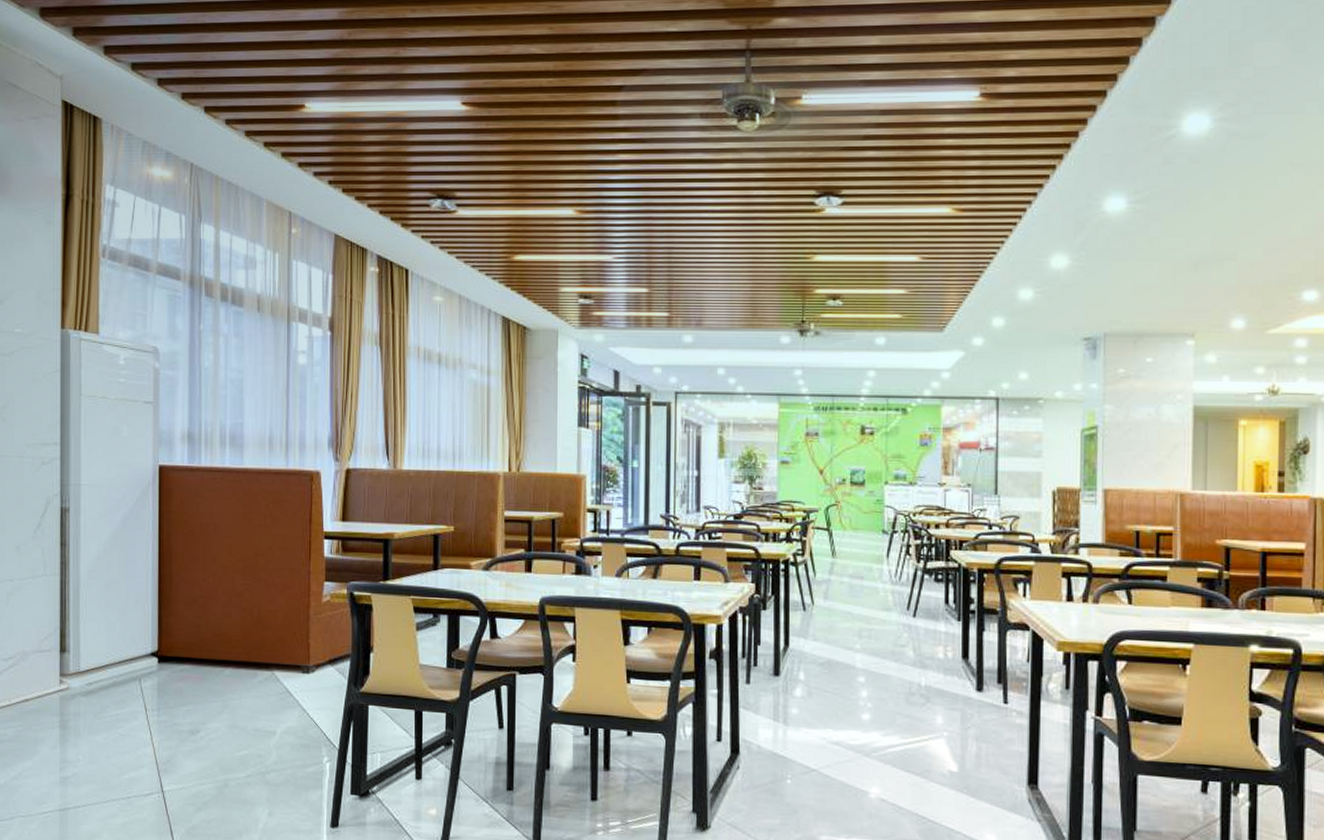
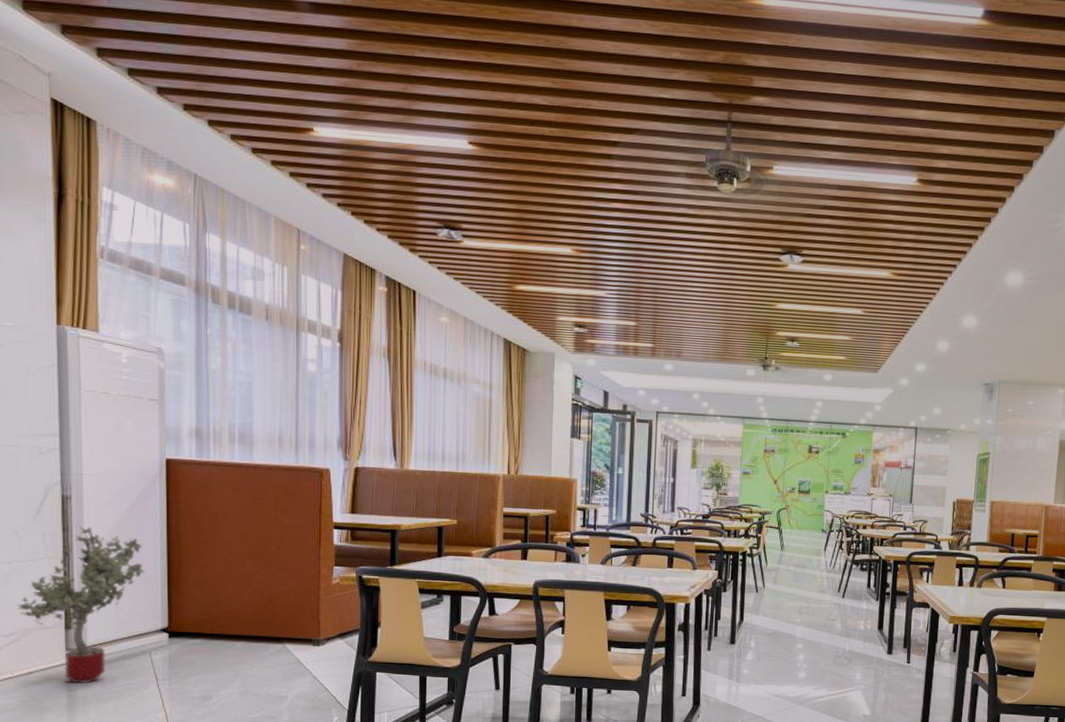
potted tree: none [15,541,137,713] -> present [15,526,145,683]

